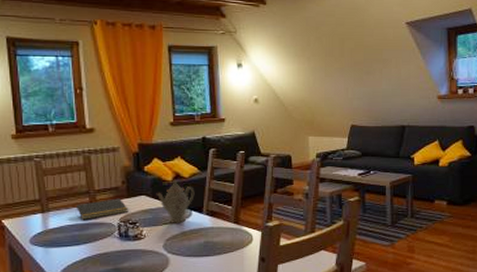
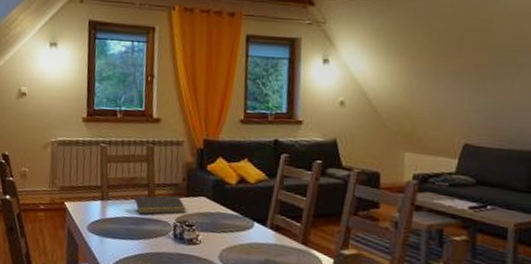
teapot: present [156,179,195,223] -> none [217,183,260,234]

